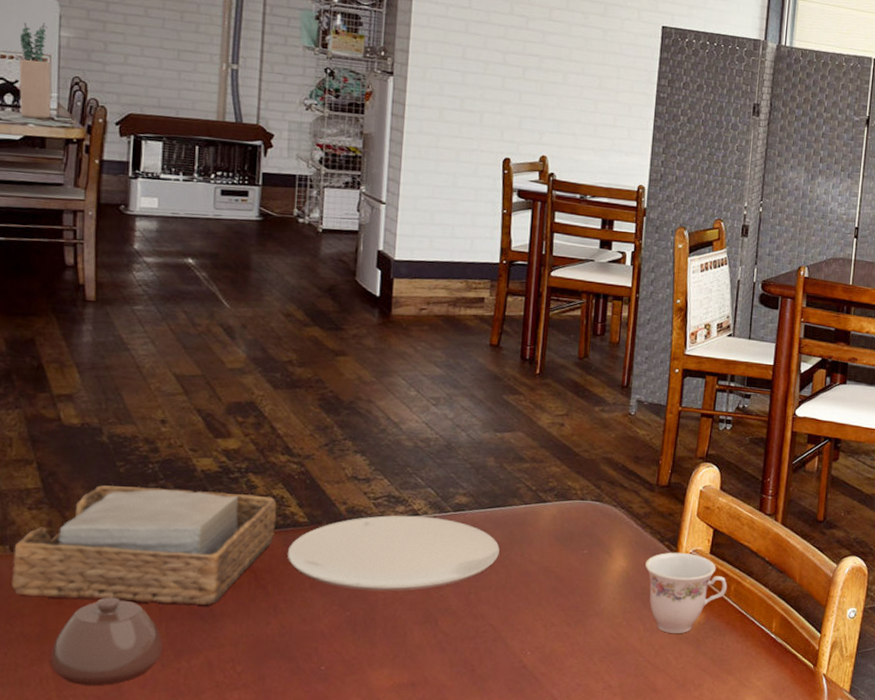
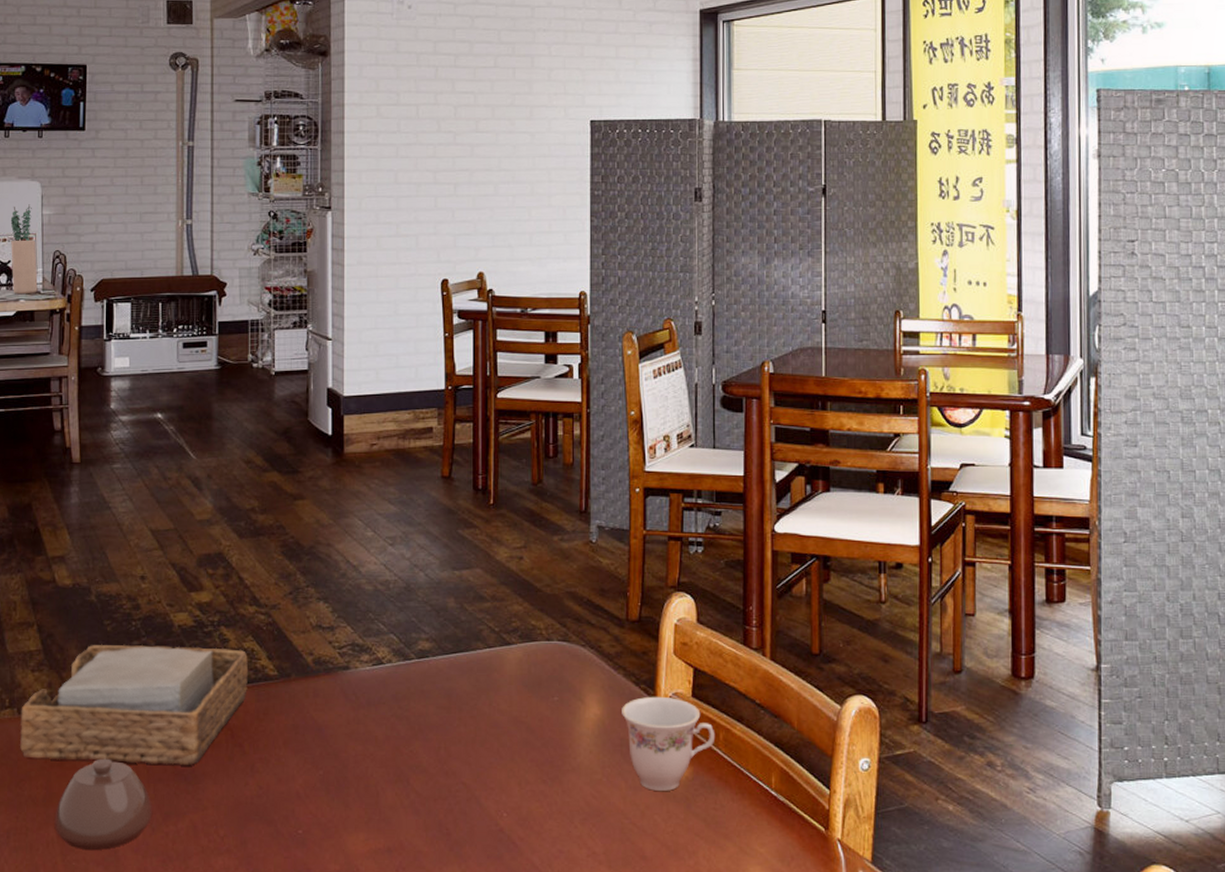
plate: present [287,515,500,592] -> none [260,664,466,748]

